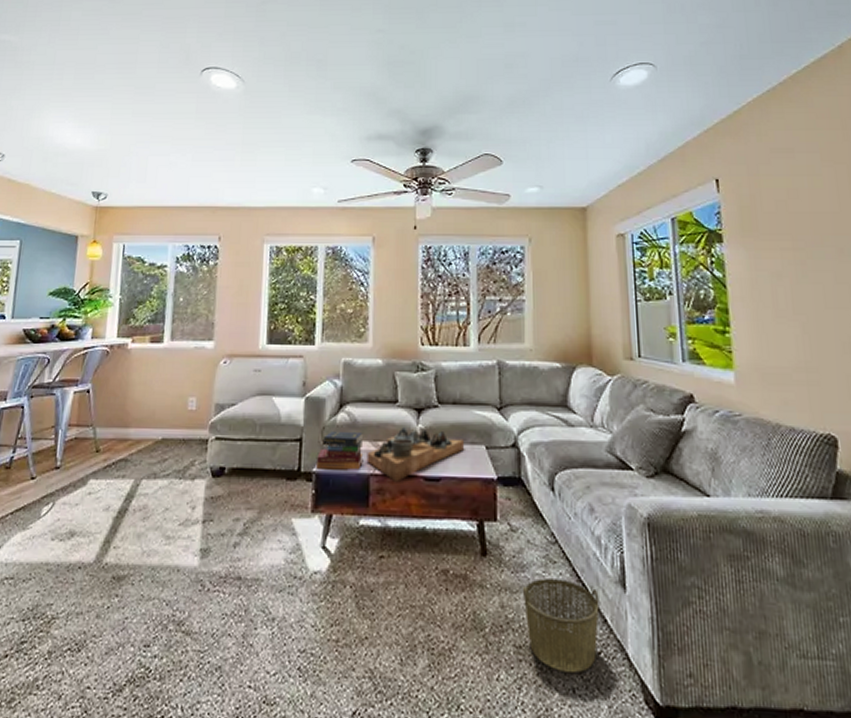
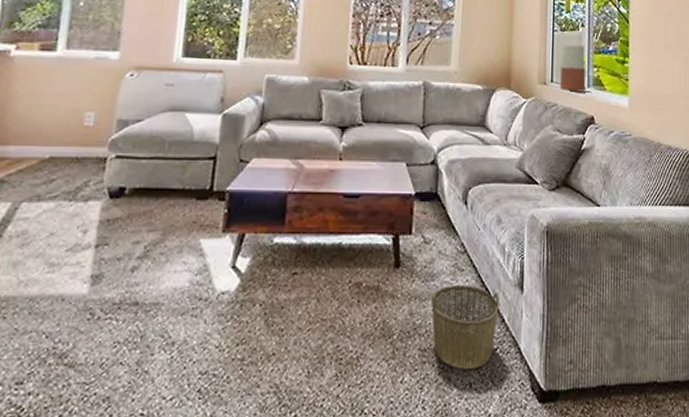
books: present [315,430,364,470] -> none [229,148,284,188]
decorative tray: present [366,427,465,482] -> none [285,145,387,199]
vase: none [647,315,681,368] -> present [560,44,586,92]

